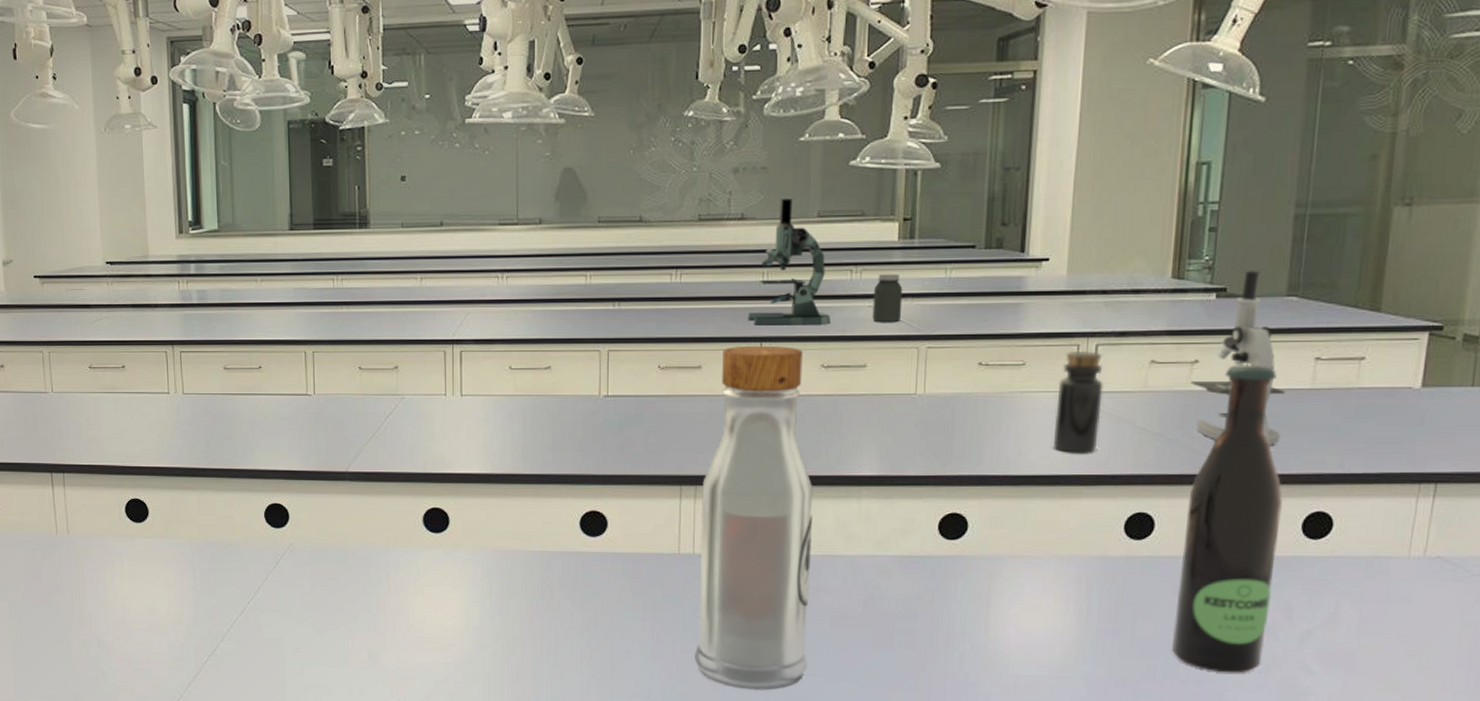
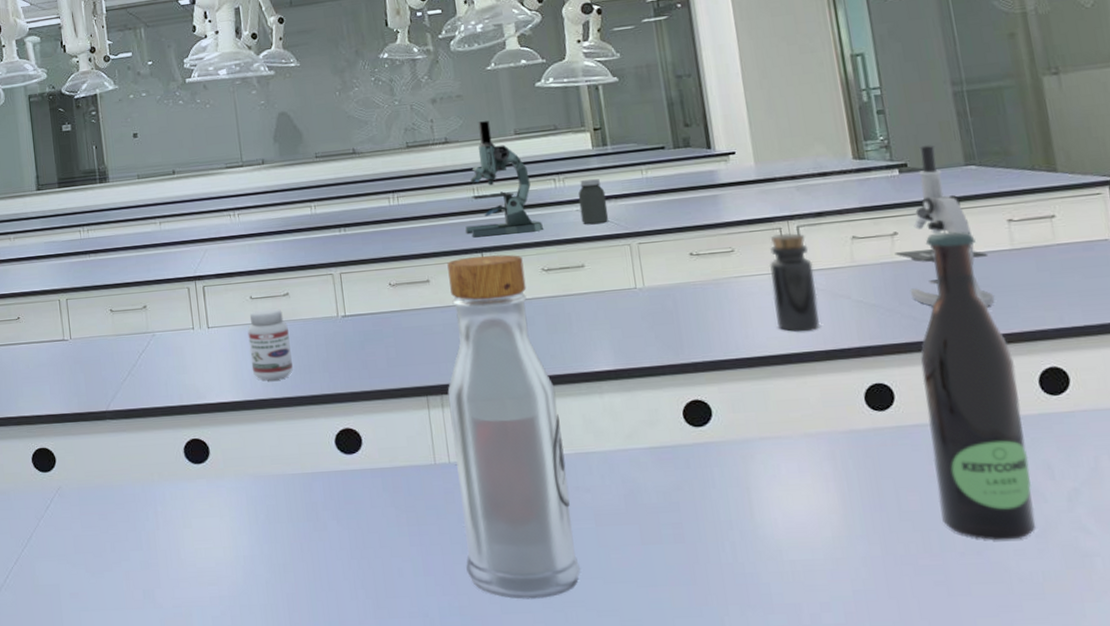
medicine bottle: none [503,381,546,456] -> present [247,308,293,381]

